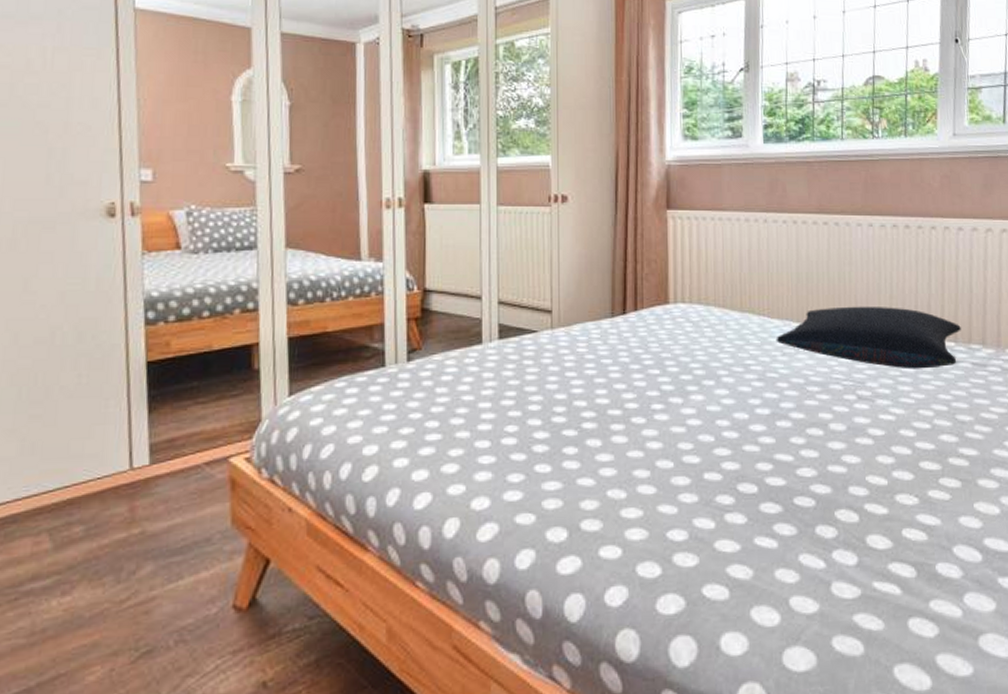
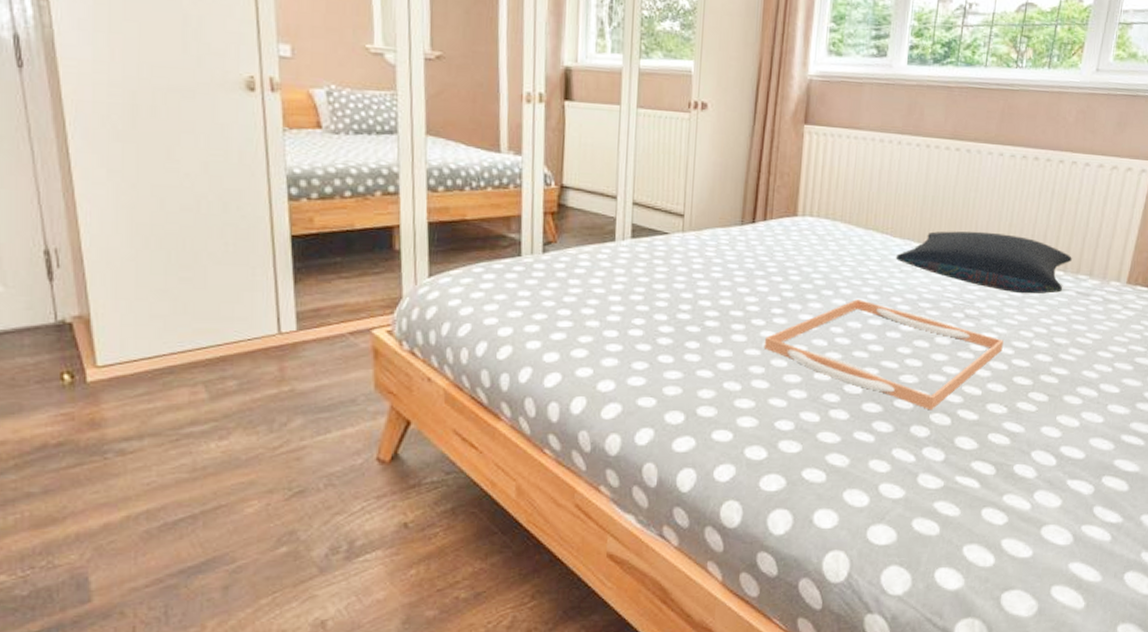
serving tray: none [646,388,903,507] -> present [764,299,1004,411]

